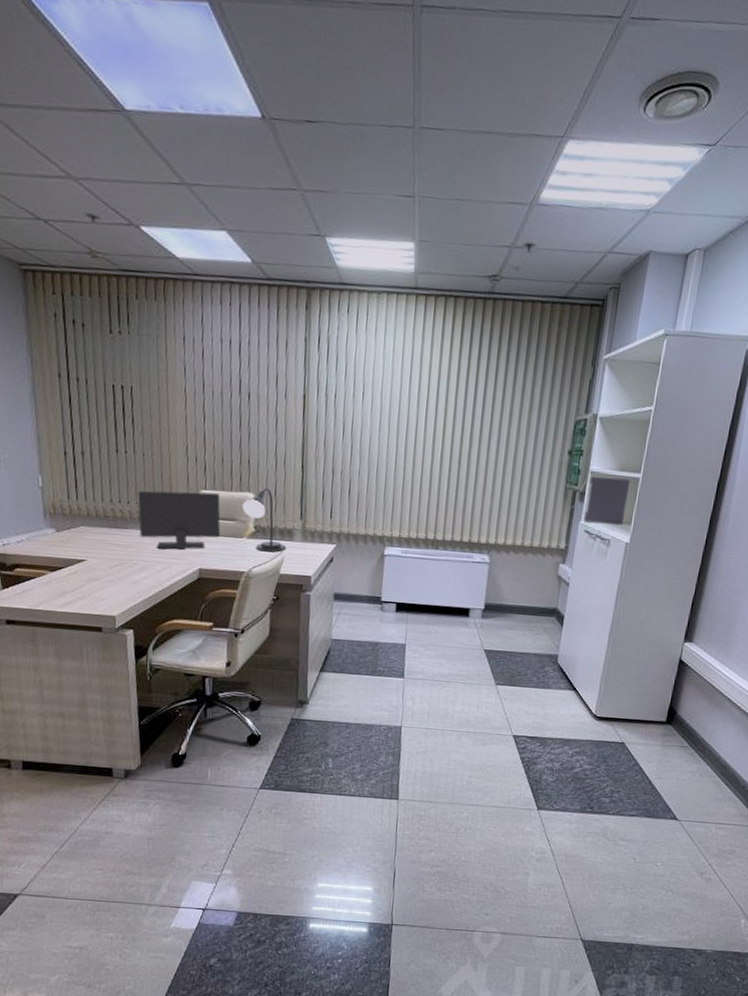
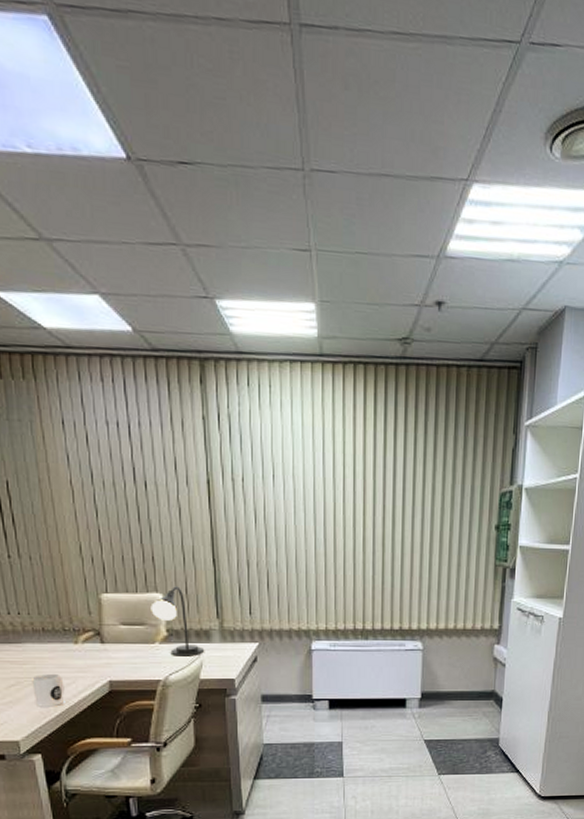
mug: none [132,557,160,588] -> present [32,673,65,707]
computer monitor: present [138,490,221,550] -> none [29,595,128,663]
binder: present [583,477,631,525] -> none [515,551,560,600]

